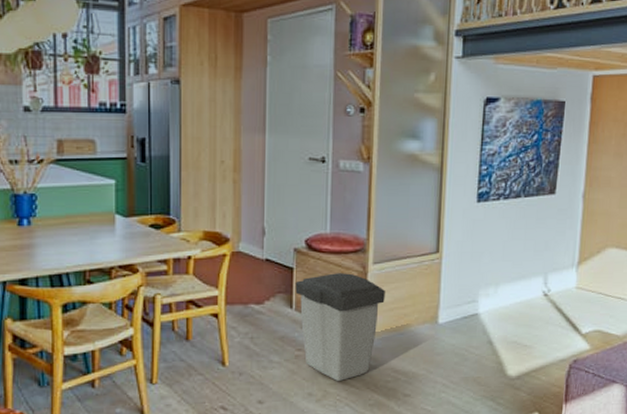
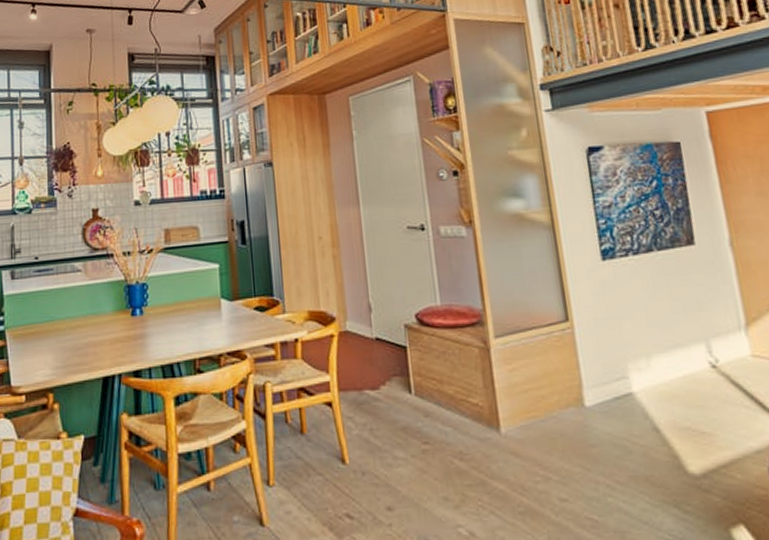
trash can: present [295,273,385,382] -> none [411,350,516,483]

